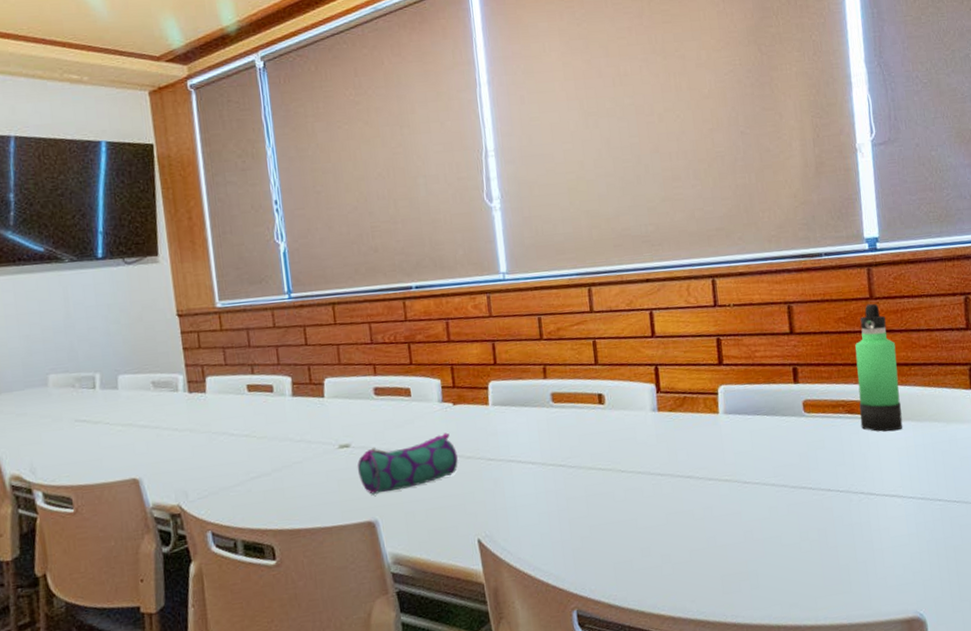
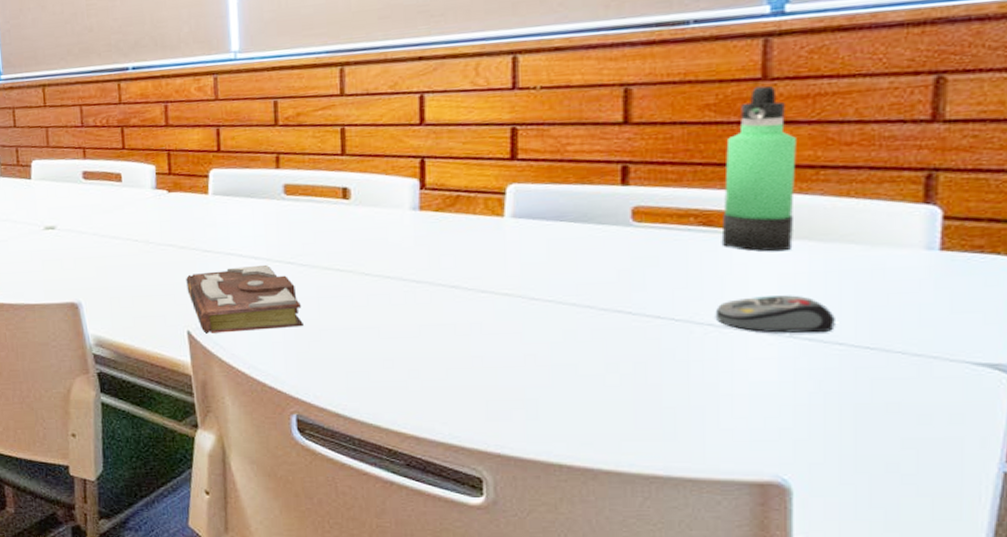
pencil case: present [357,432,458,495] -> none [62,220,170,277]
book: none [474,468,576,540] -> present [186,264,303,334]
computer mouse: none [863,464,935,496] -> present [715,295,835,334]

